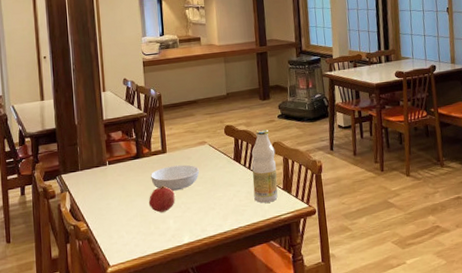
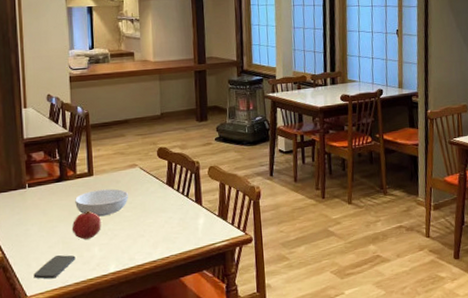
smartphone: none [115,227,153,250] -> present [33,254,76,279]
bottle: present [252,128,278,203] -> none [186,152,213,231]

